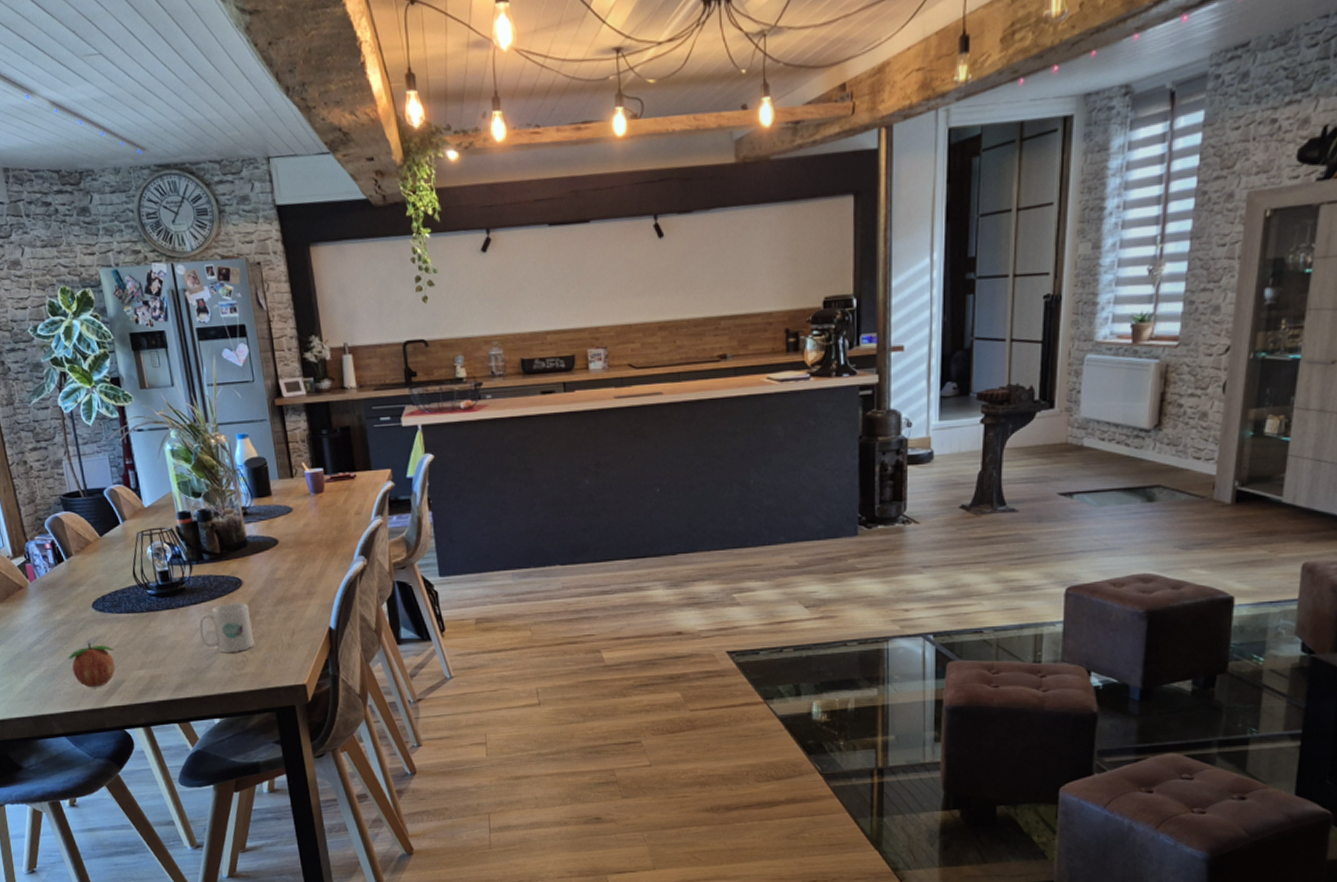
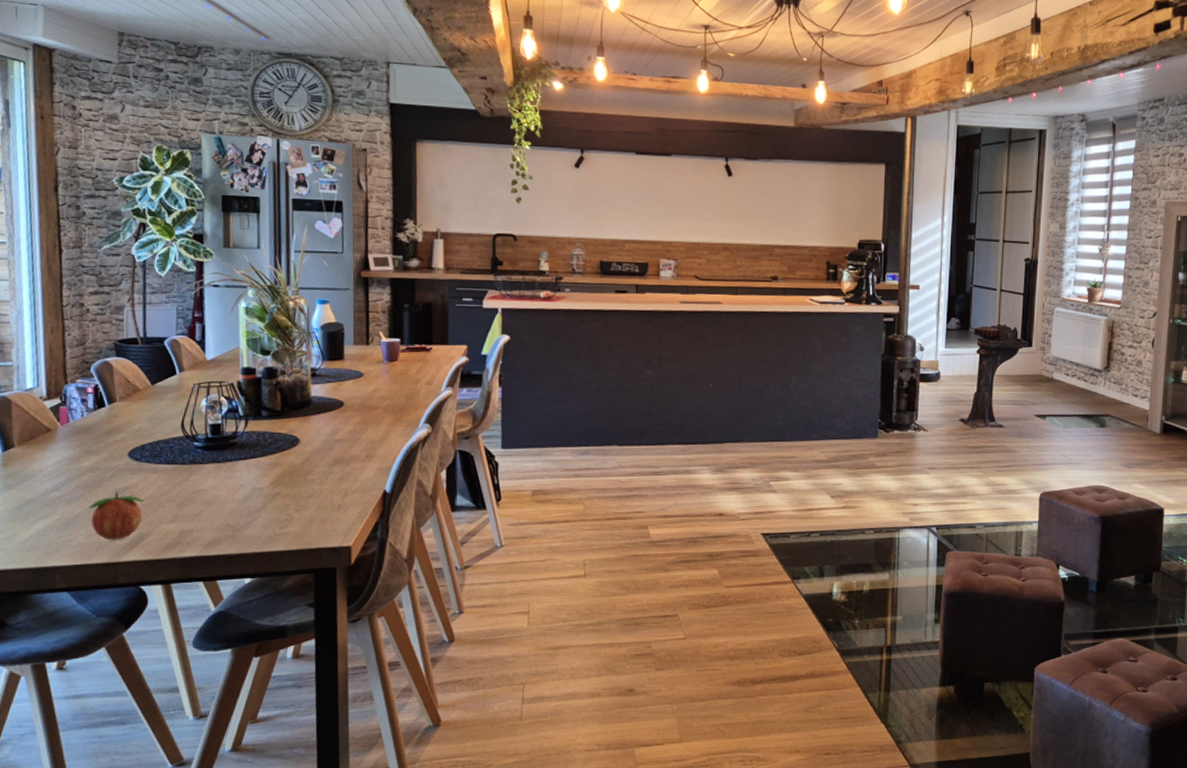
mug: present [198,602,254,652] -> none [244,461,303,510]

